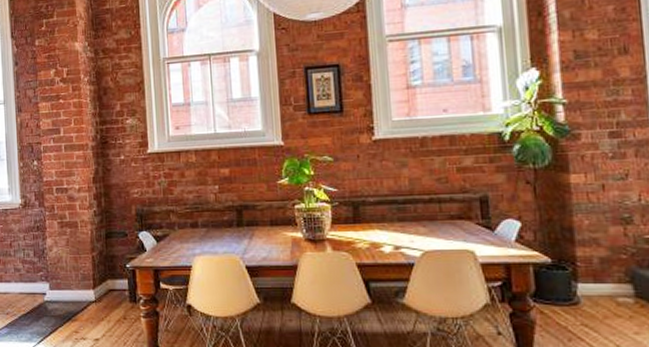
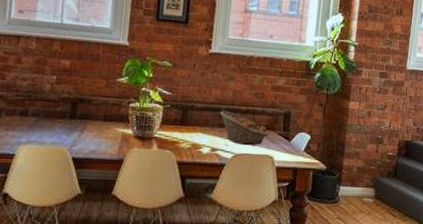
fruit basket: none [397,202,463,239] -> present [219,110,269,145]

